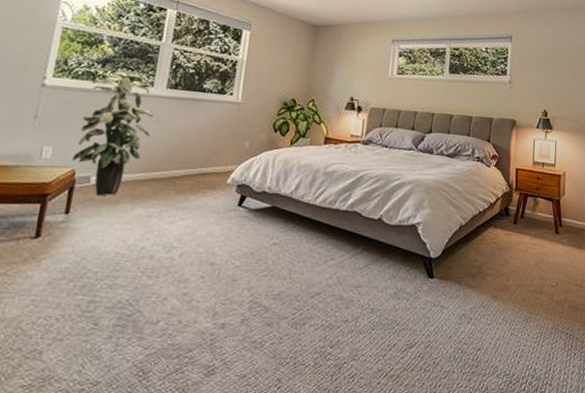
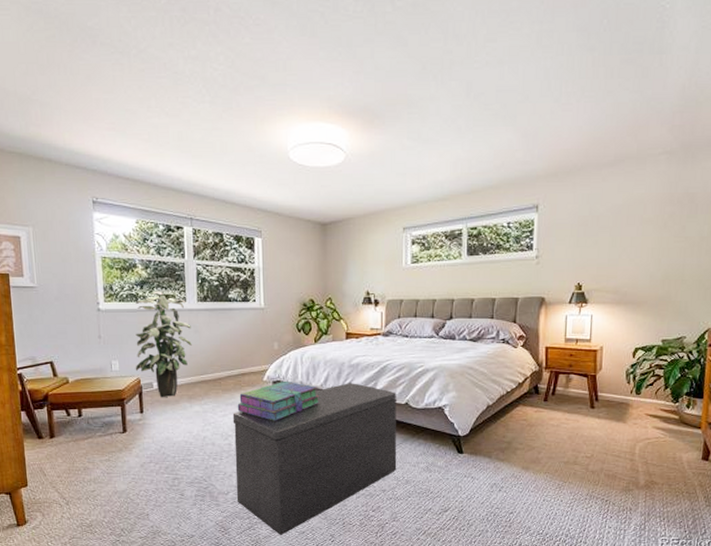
bench: none [167,192,370,382] -> present [232,383,397,536]
stack of books: none [189,185,288,232] -> present [237,380,320,421]

